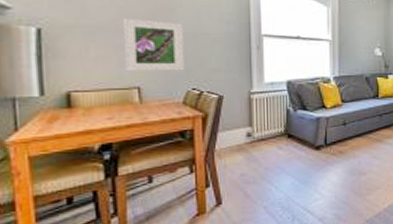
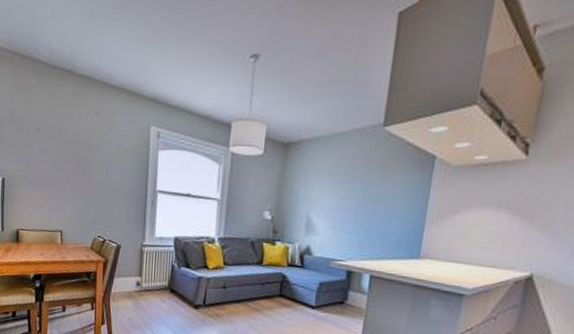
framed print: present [122,19,185,71] -> none [53,172,95,220]

